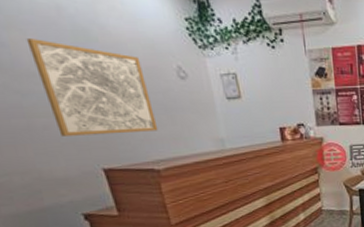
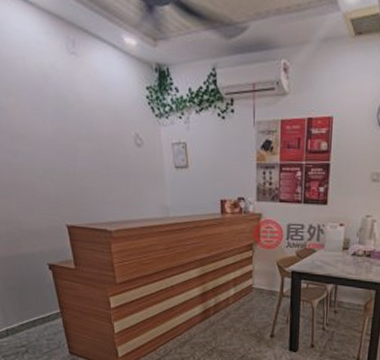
wall art: present [26,38,159,136] -> none [19,104,114,195]

